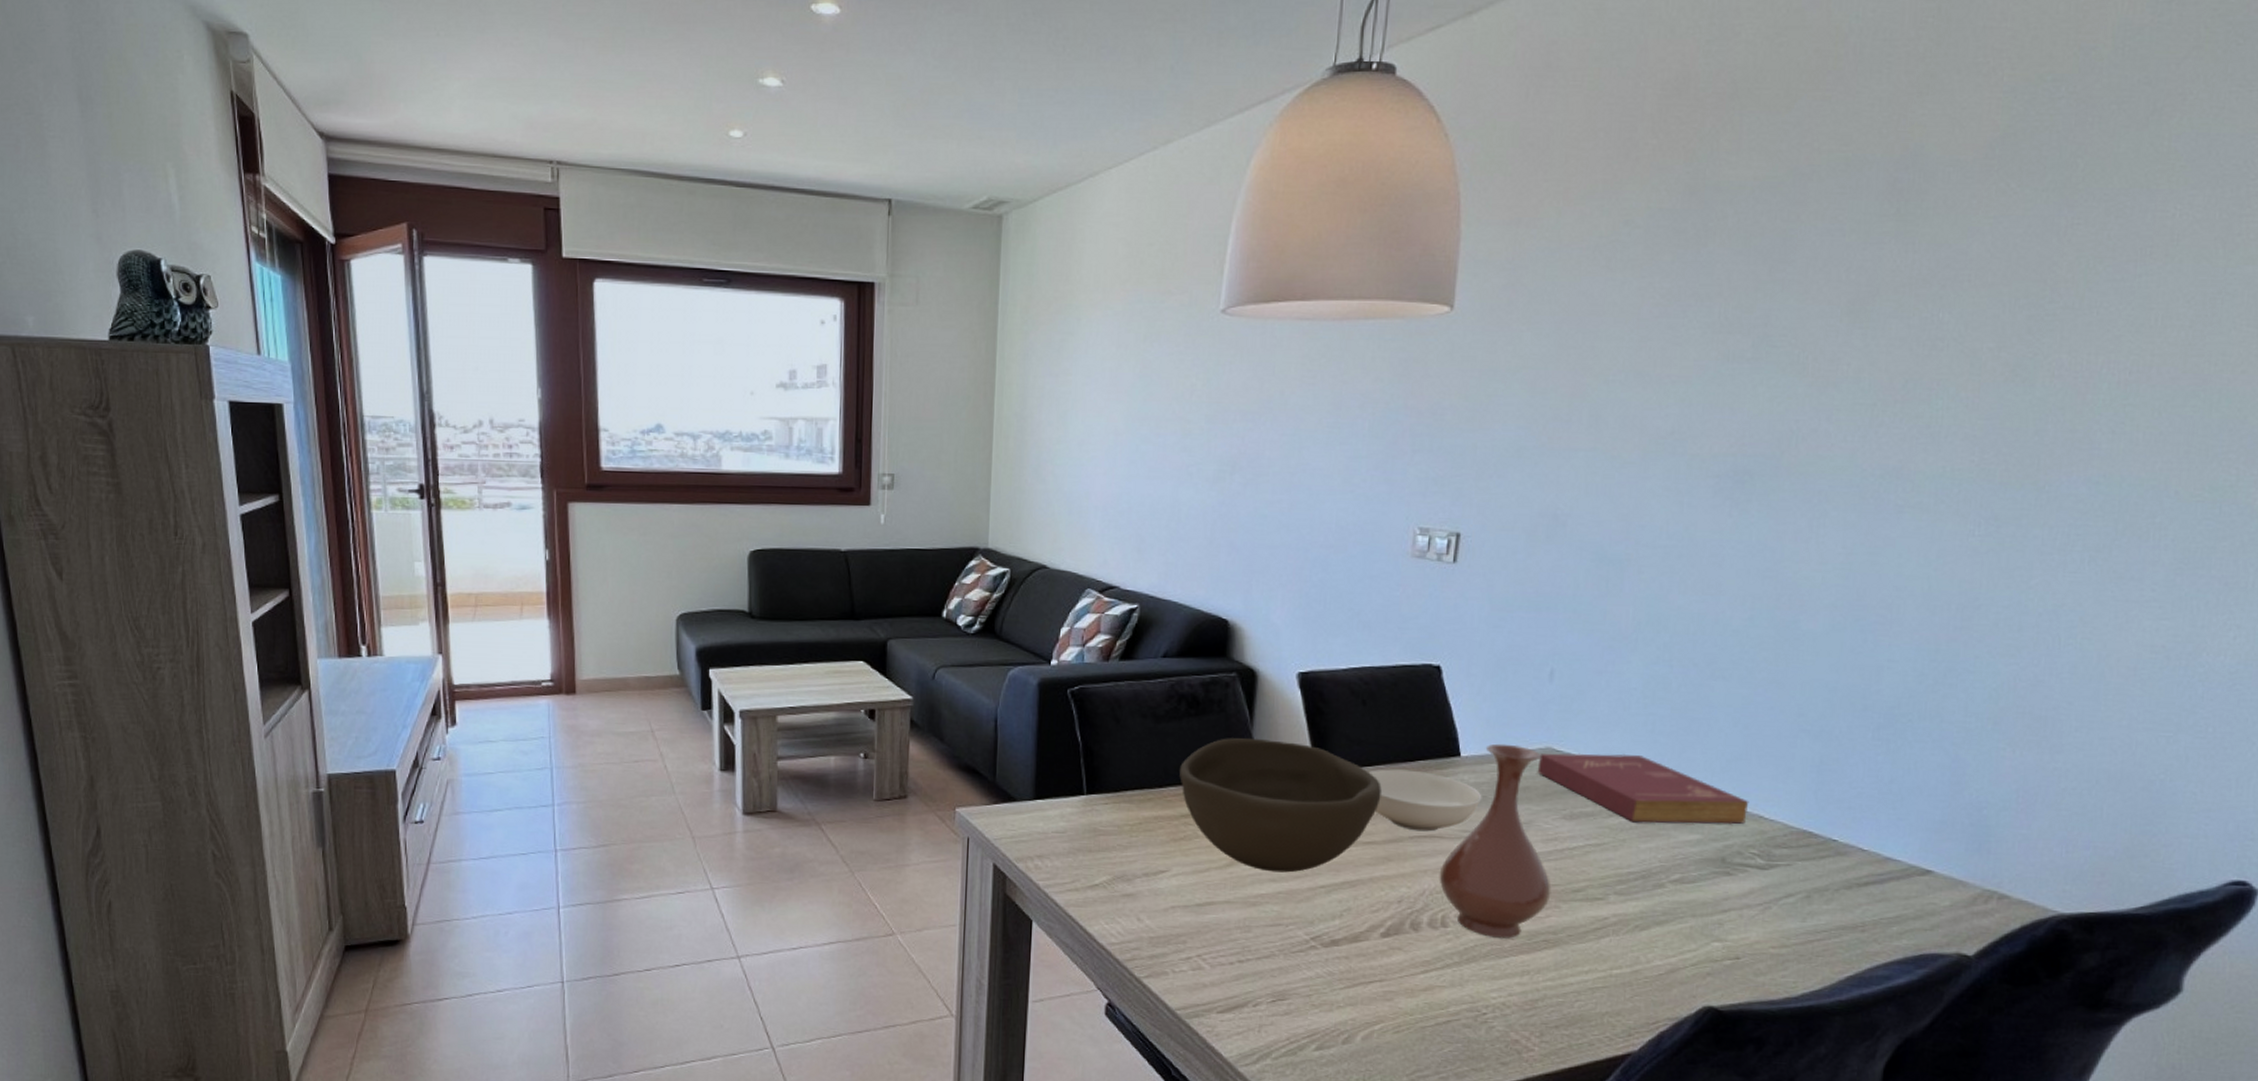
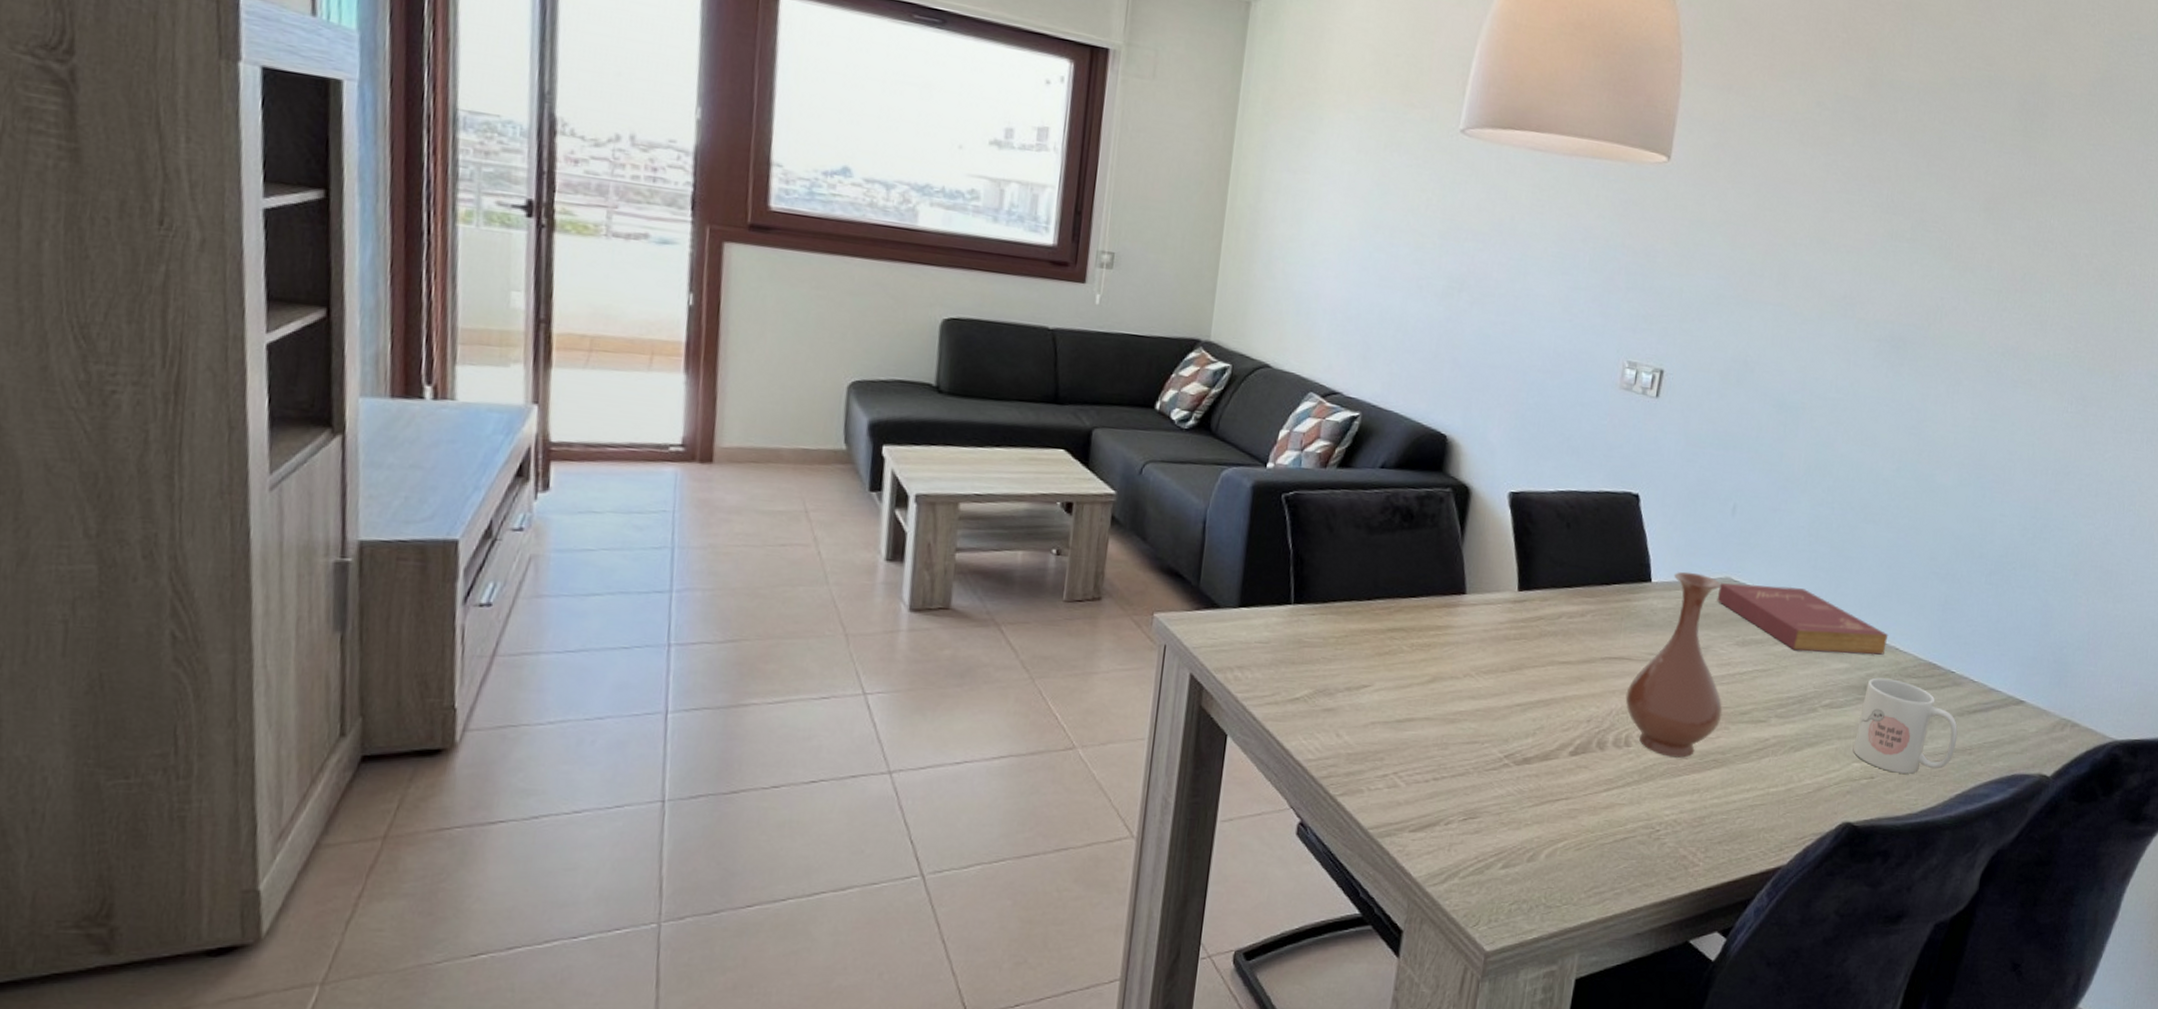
bowl: present [1179,738,1382,873] -> none [1388,553,1579,690]
bowl: present [1368,769,1482,832] -> none [1568,591,1668,654]
mug: none [1711,849,1846,954] -> present [1853,677,1958,774]

